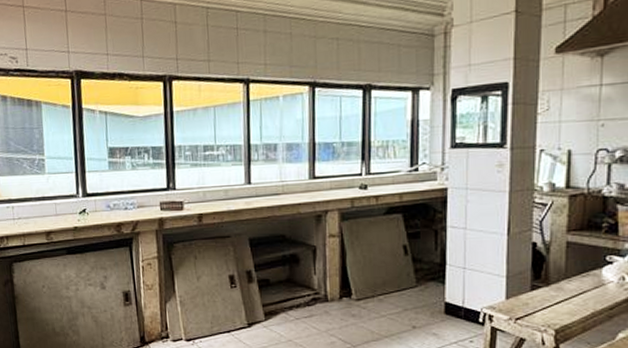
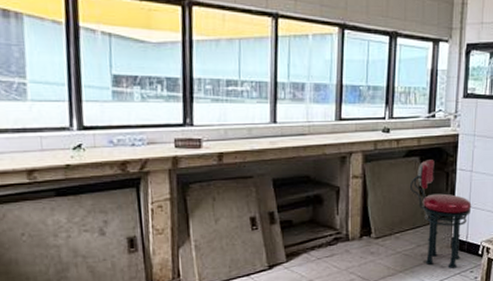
stool: none [393,217,468,338] -> present [410,160,472,269]

